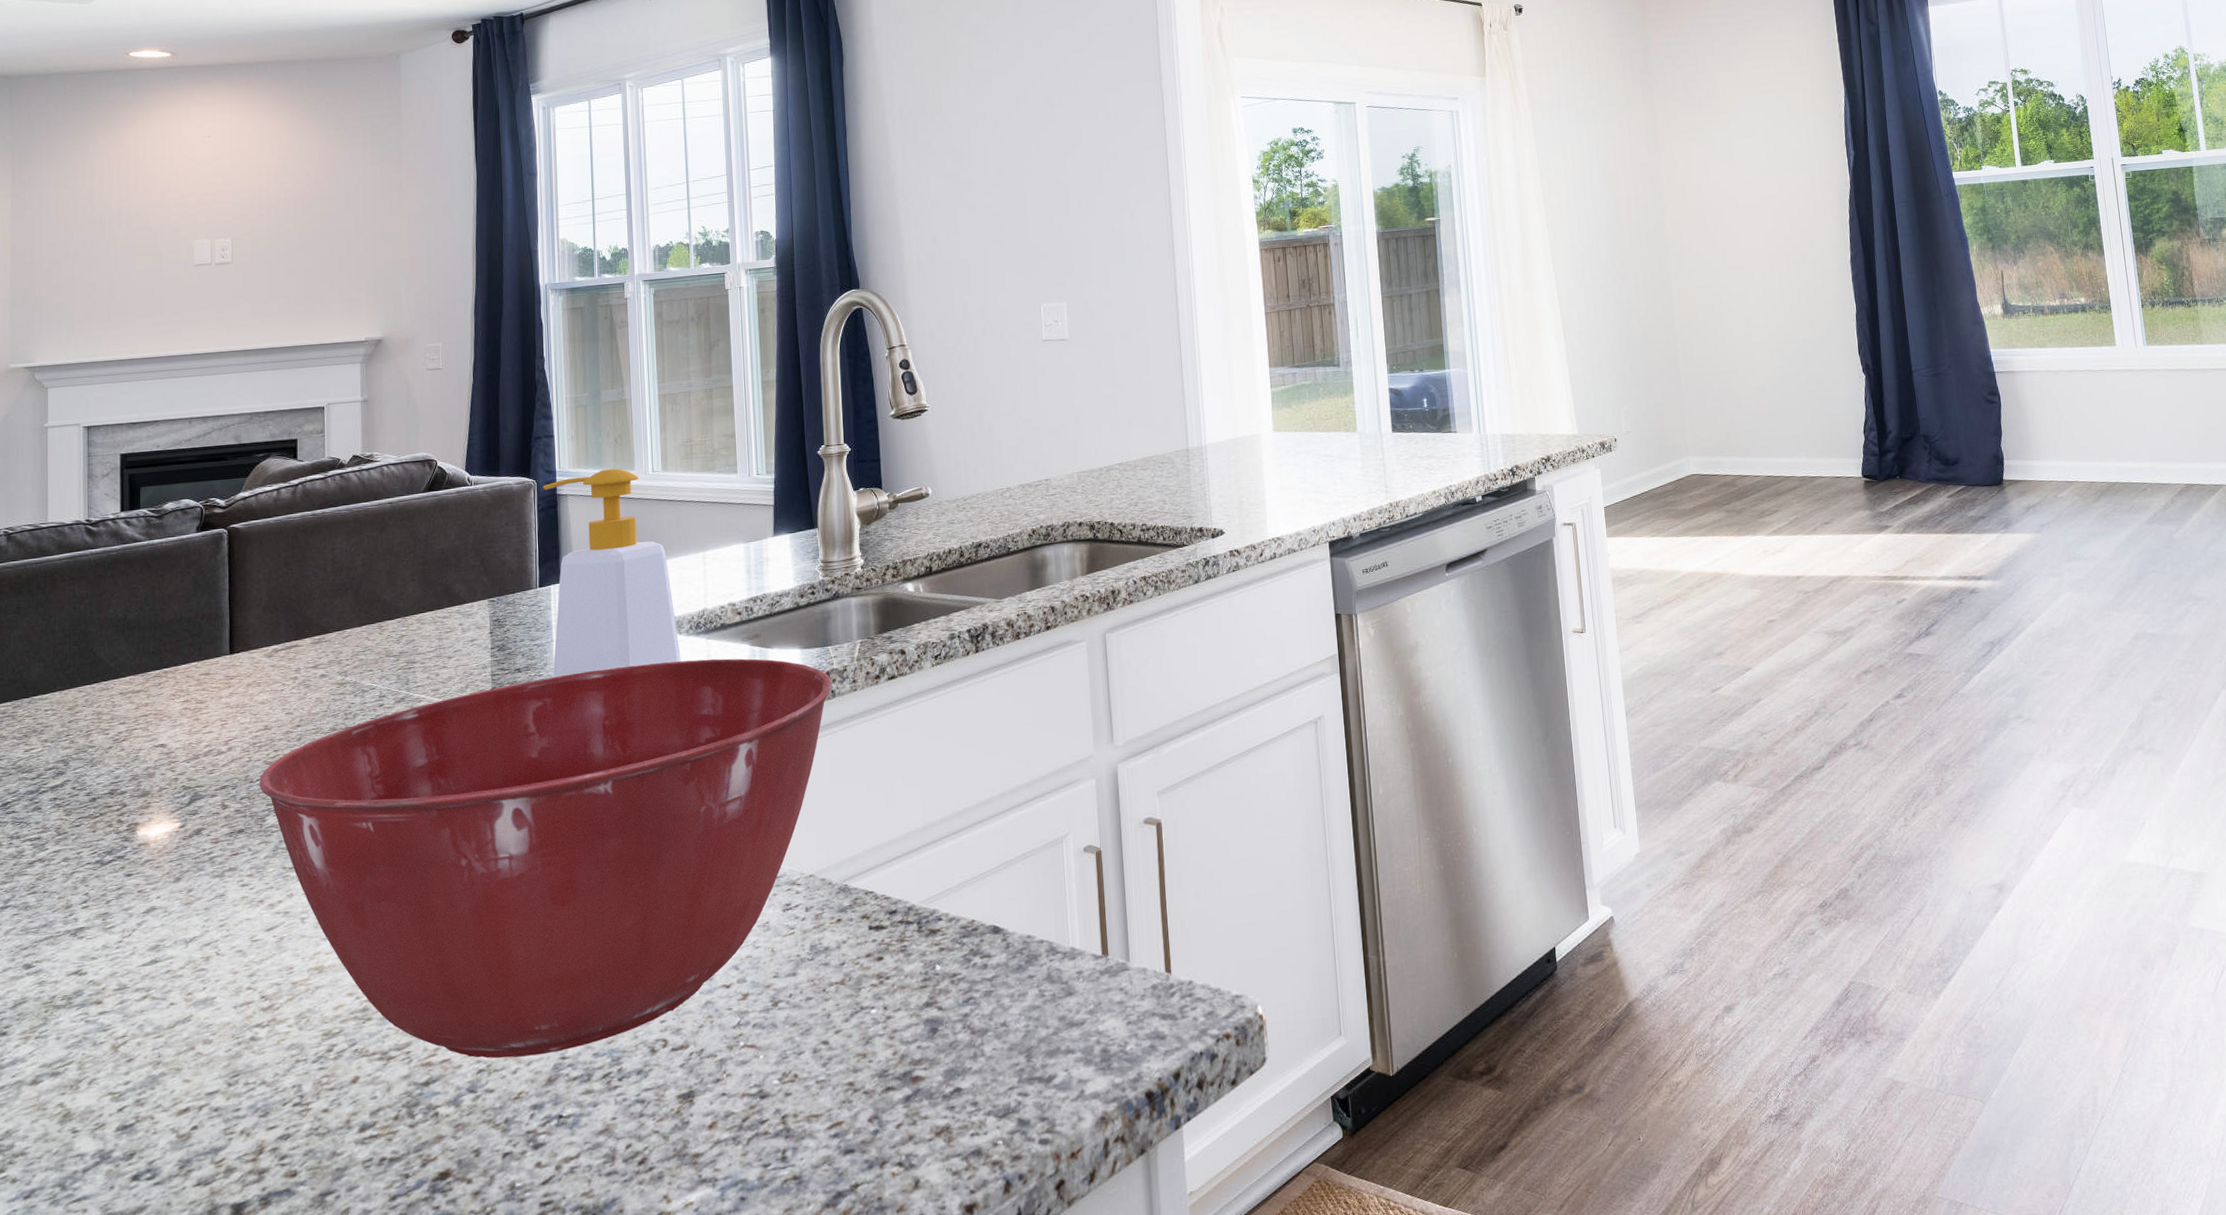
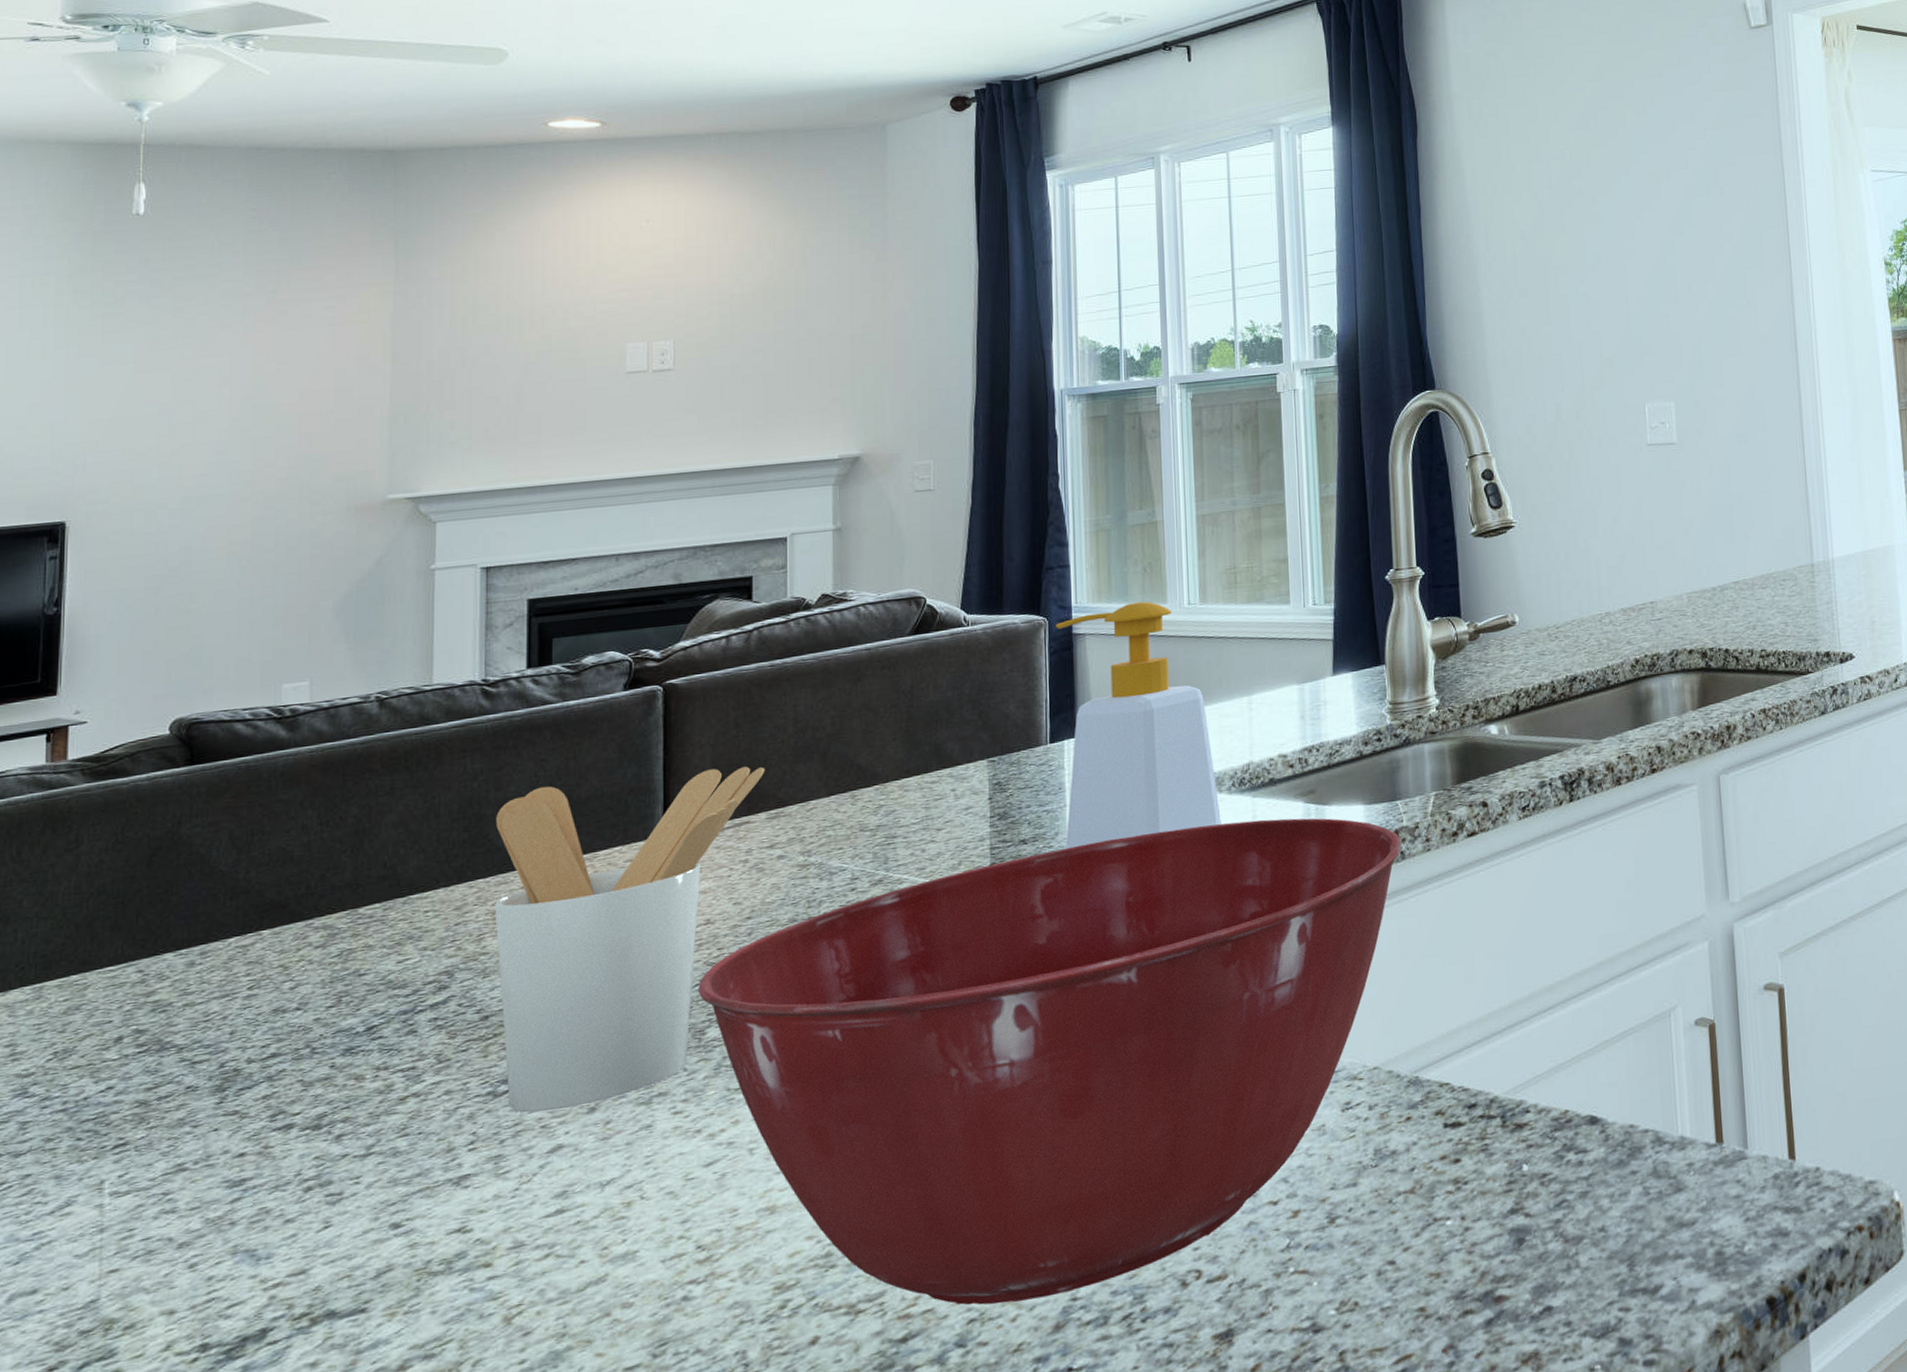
utensil holder: none [99,599,310,880] -> present [495,766,765,1113]

